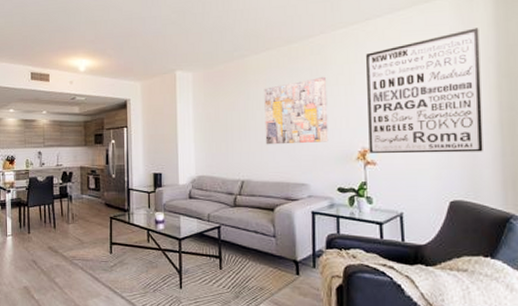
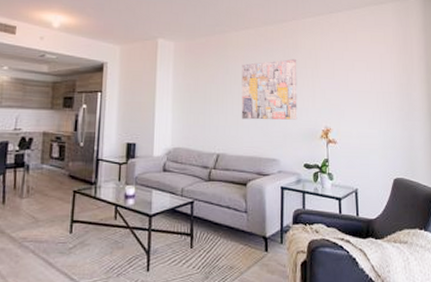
wall art: present [366,28,483,154] -> none [330,31,418,136]

